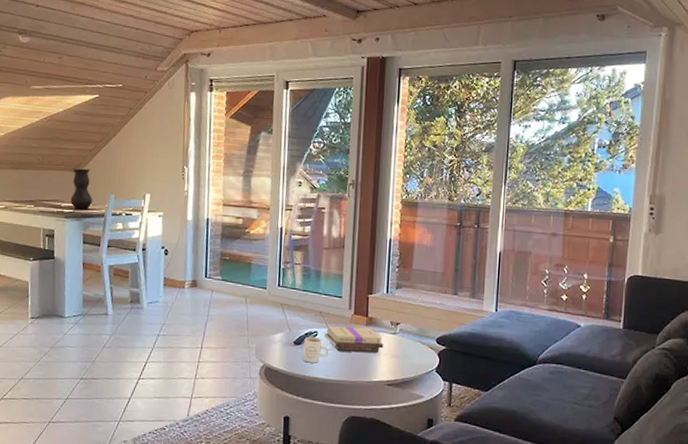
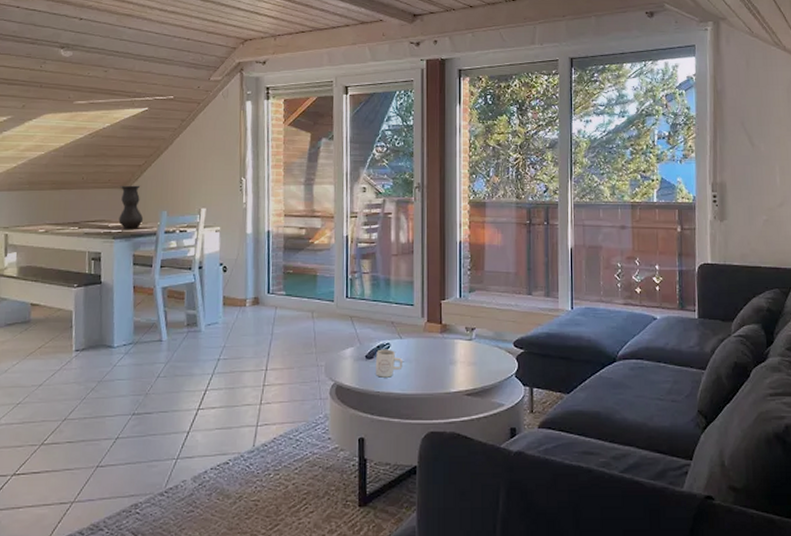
books: present [324,326,384,353] -> none [398,335,460,362]

